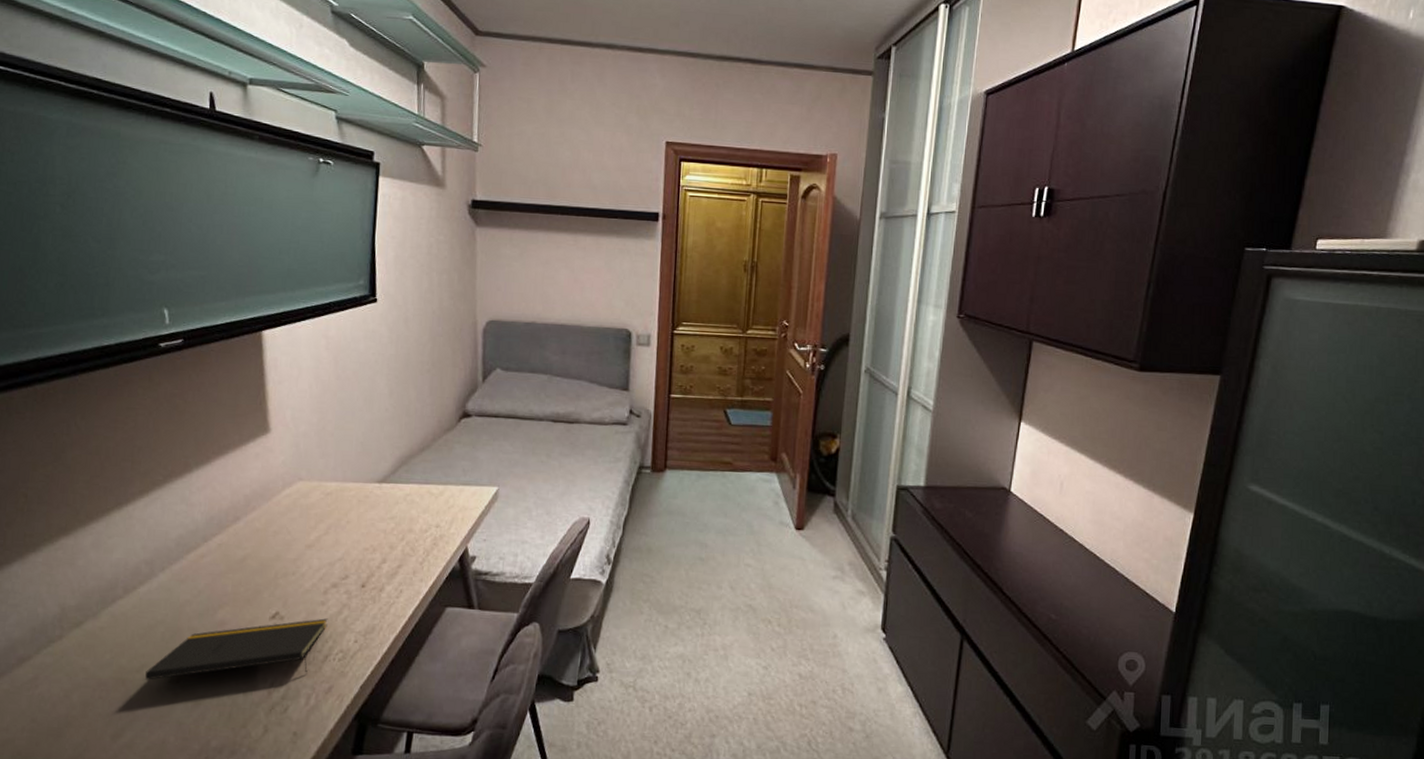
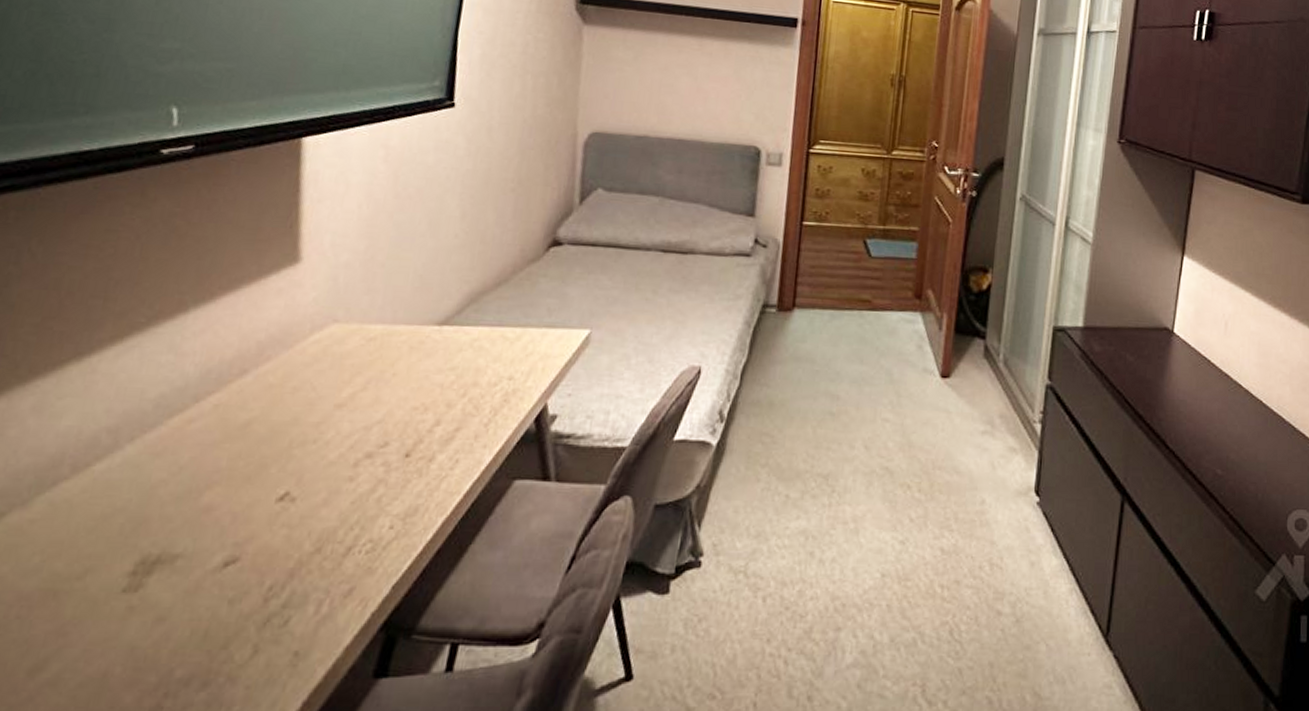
notepad: present [145,618,328,680] -> none [88,498,356,590]

